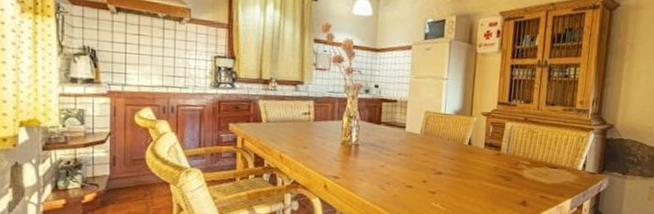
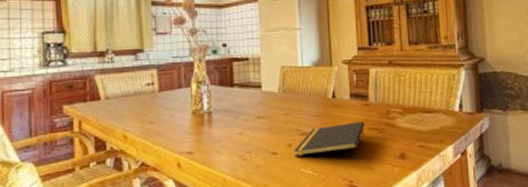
notepad: none [427,168,494,192] -> present [293,120,365,156]

